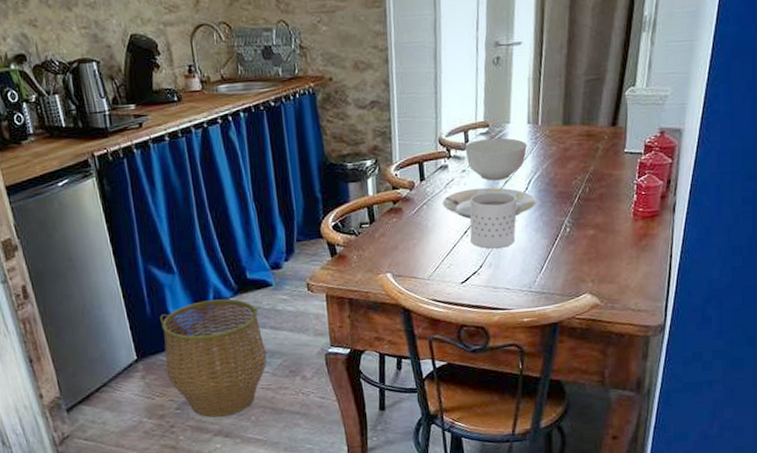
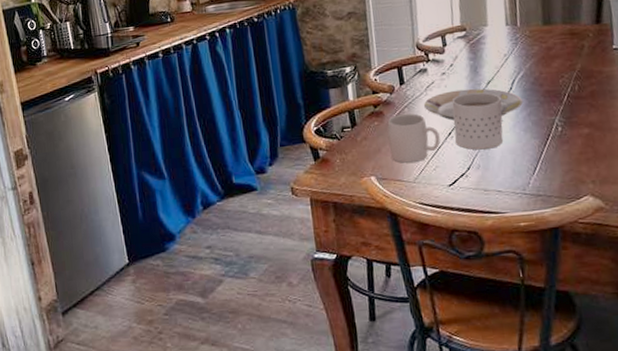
basket: present [160,299,267,418] -> none [151,203,253,324]
mug: none [405,210,456,261] -> present [387,113,441,163]
bowl: present [465,138,527,180] -> none [443,40,508,82]

